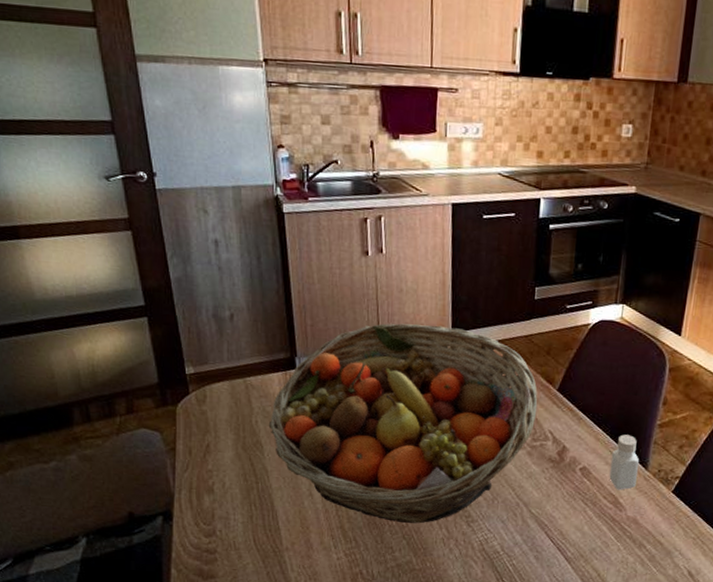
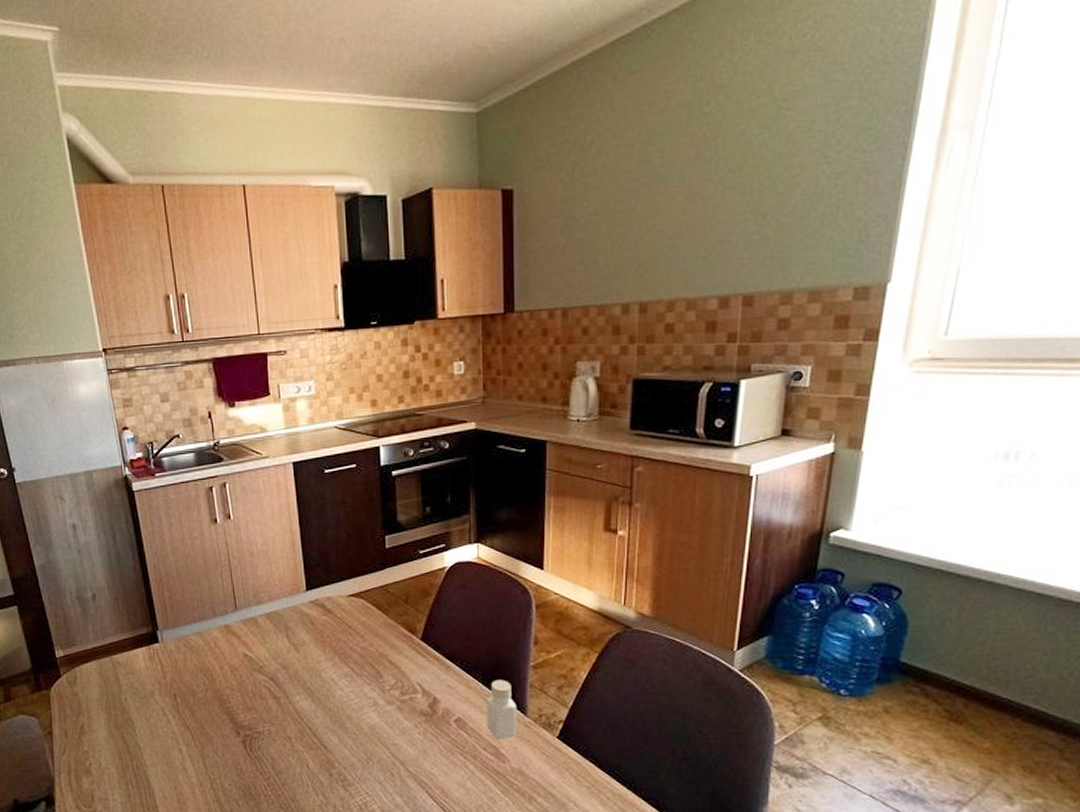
fruit basket: present [268,323,538,524] -> none [137,585,402,791]

